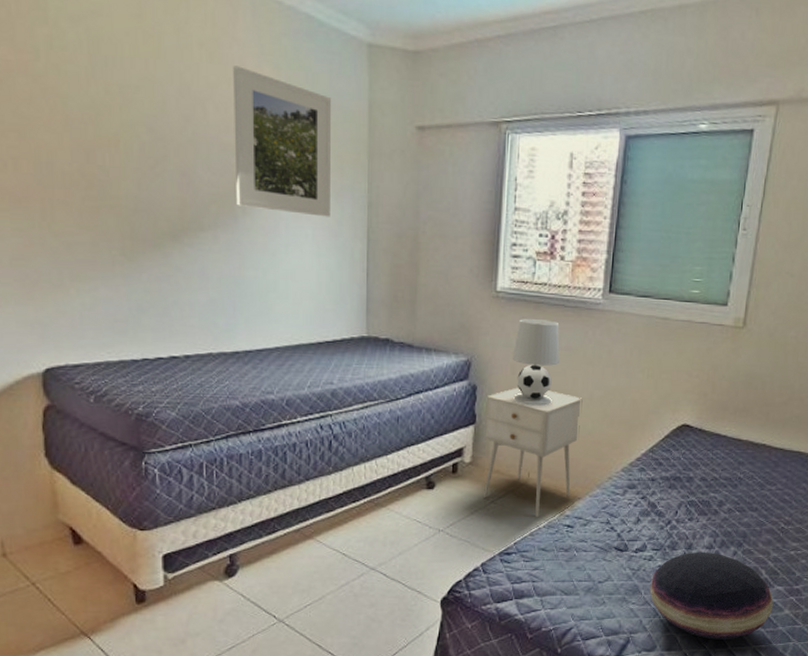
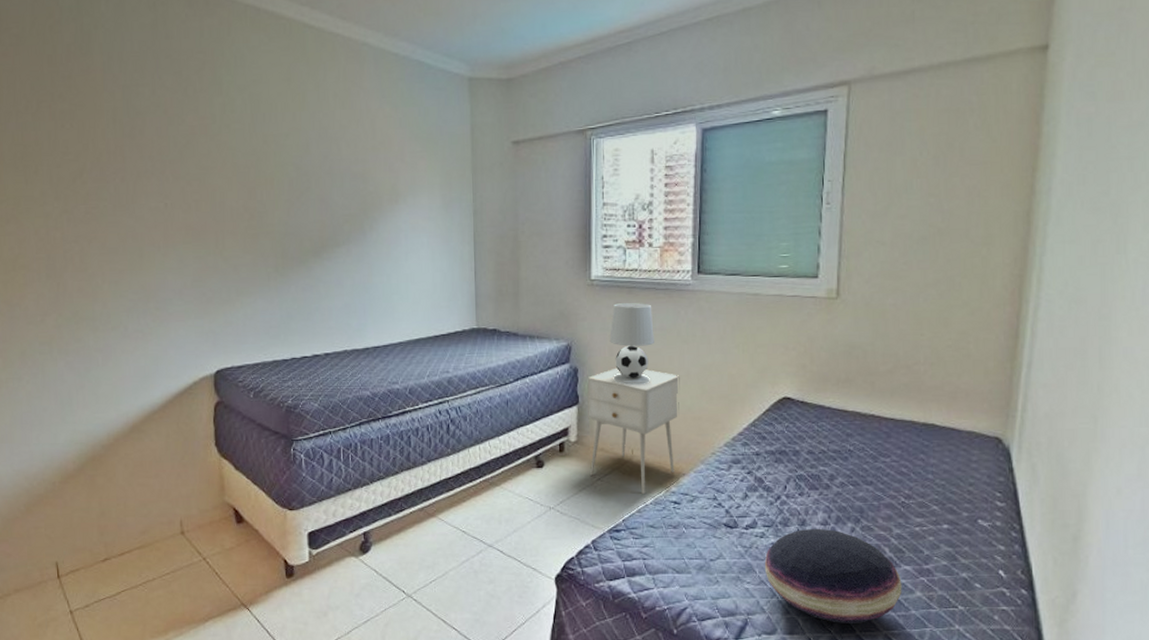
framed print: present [233,66,331,217] -> none [361,109,442,226]

